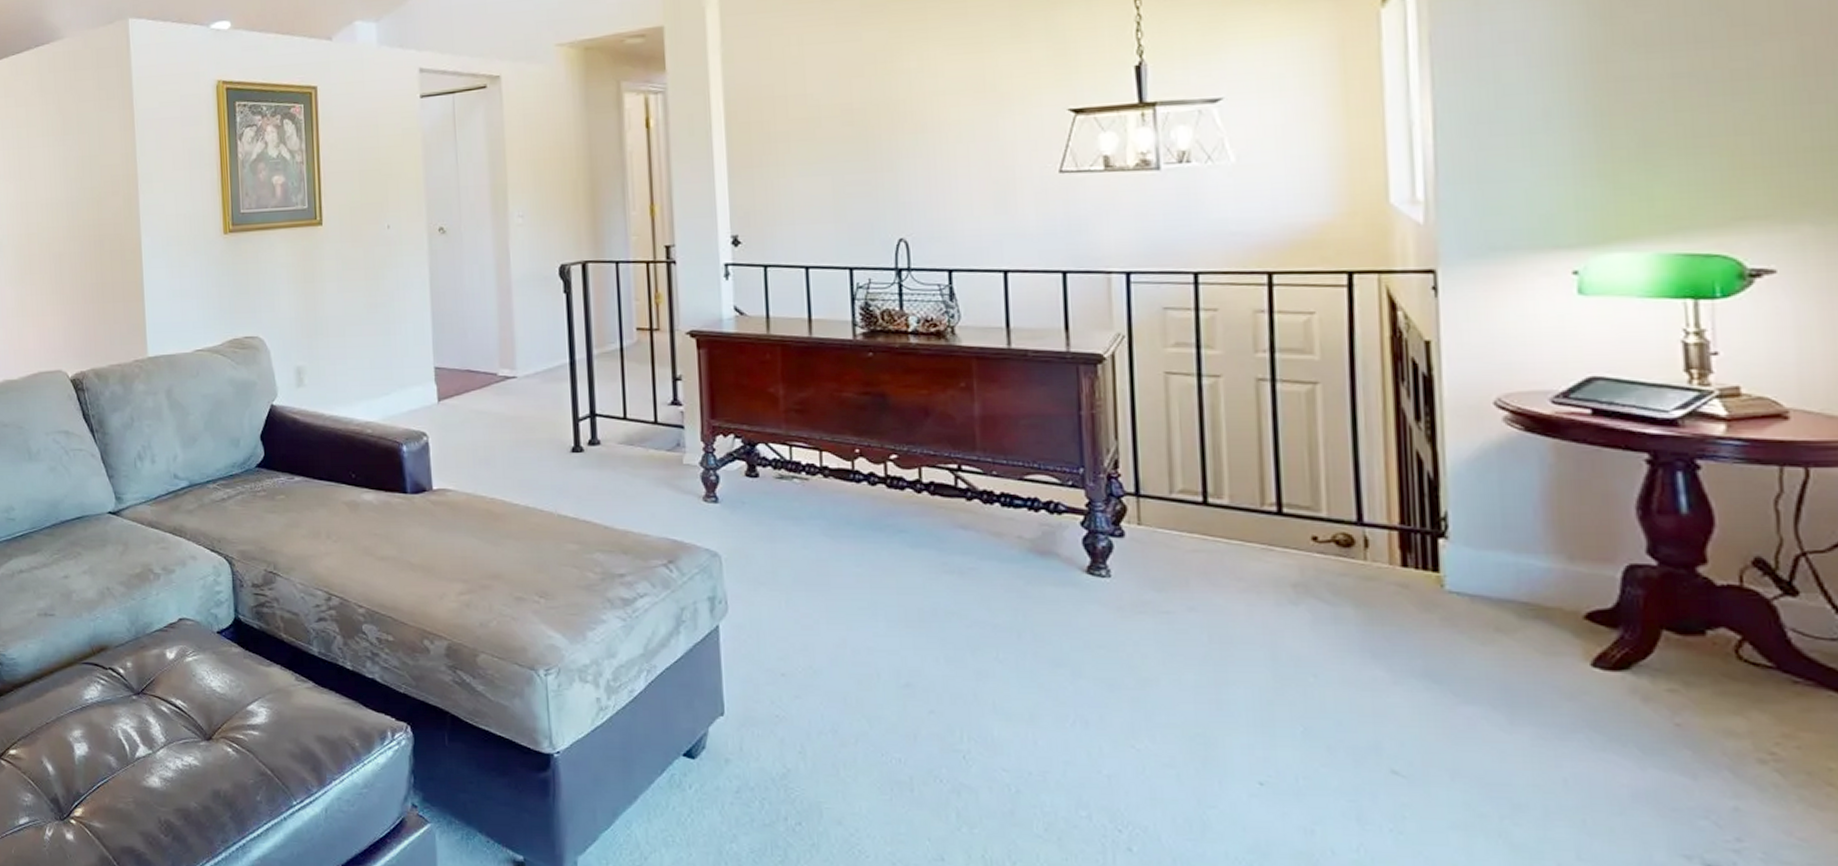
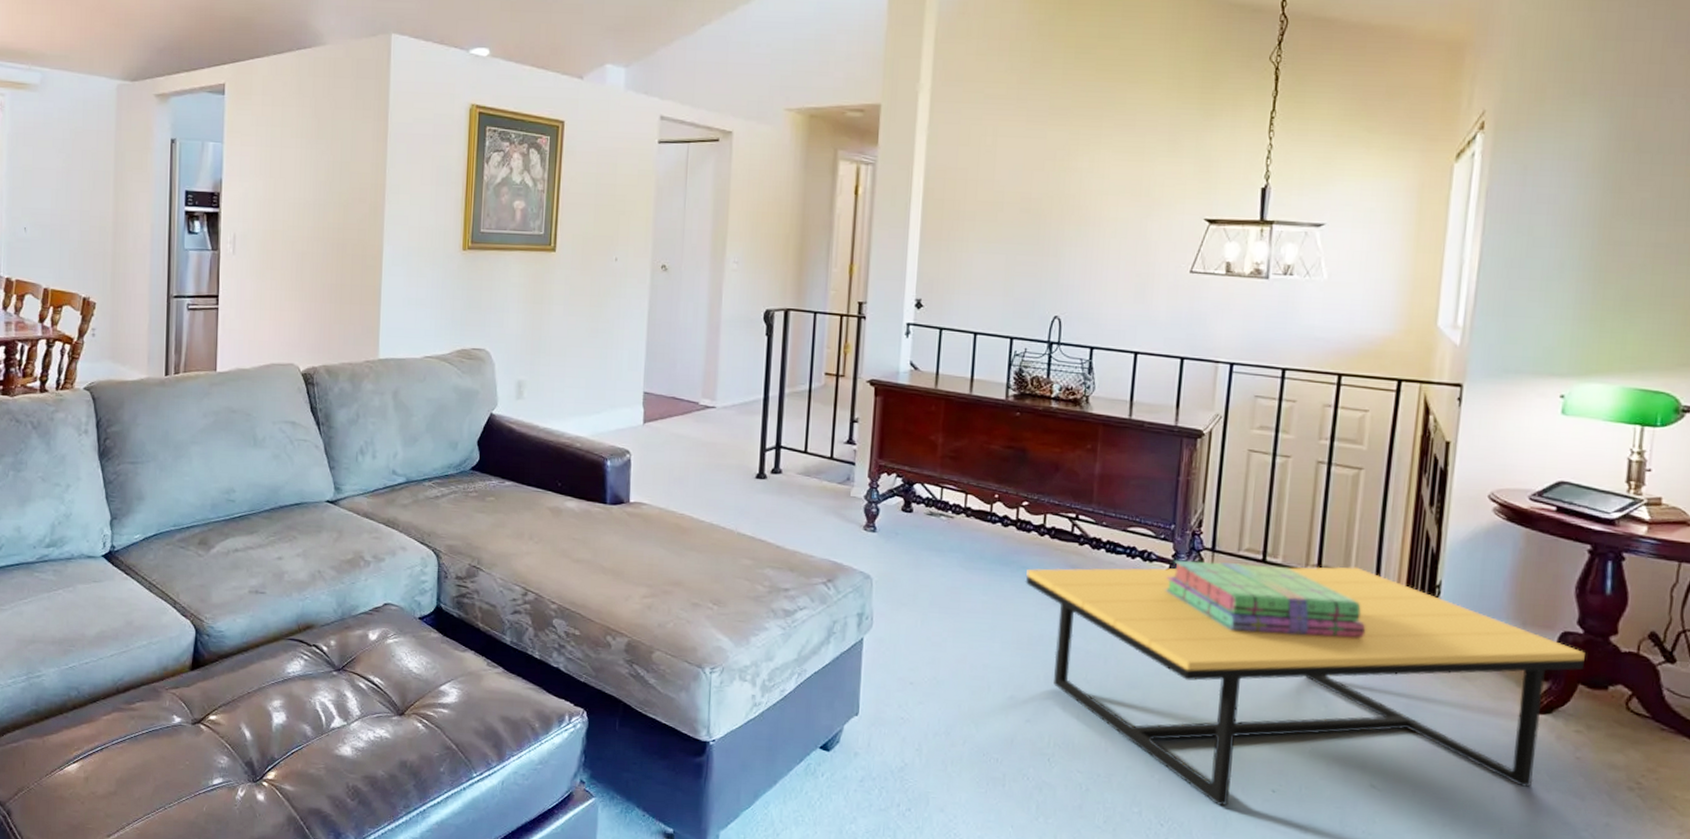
coffee table: none [905,503,1668,804] -> present [1025,566,1585,805]
stack of books: none [1081,508,1354,591] -> present [1165,559,1366,639]

